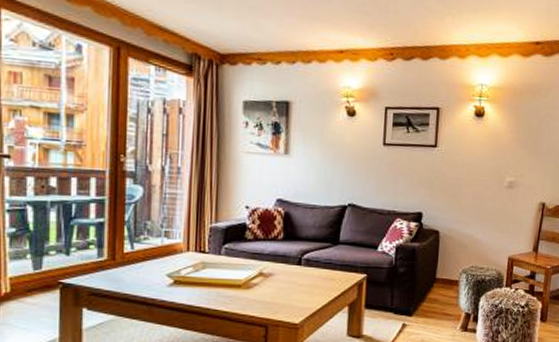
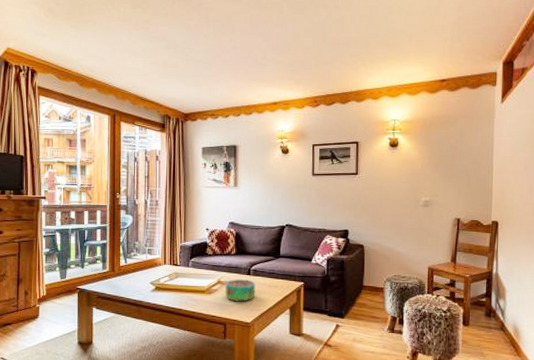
decorative bowl: none [267,270,308,299] -> present [224,279,256,302]

